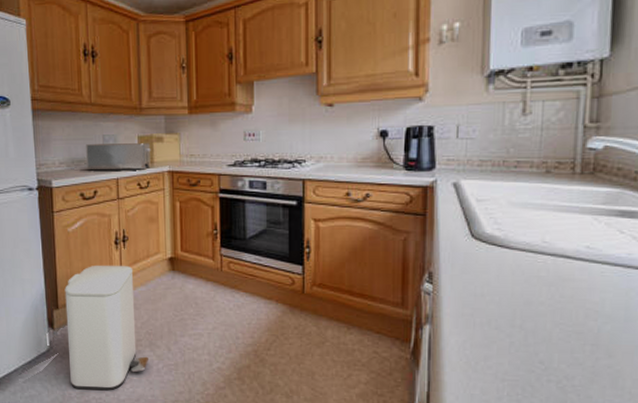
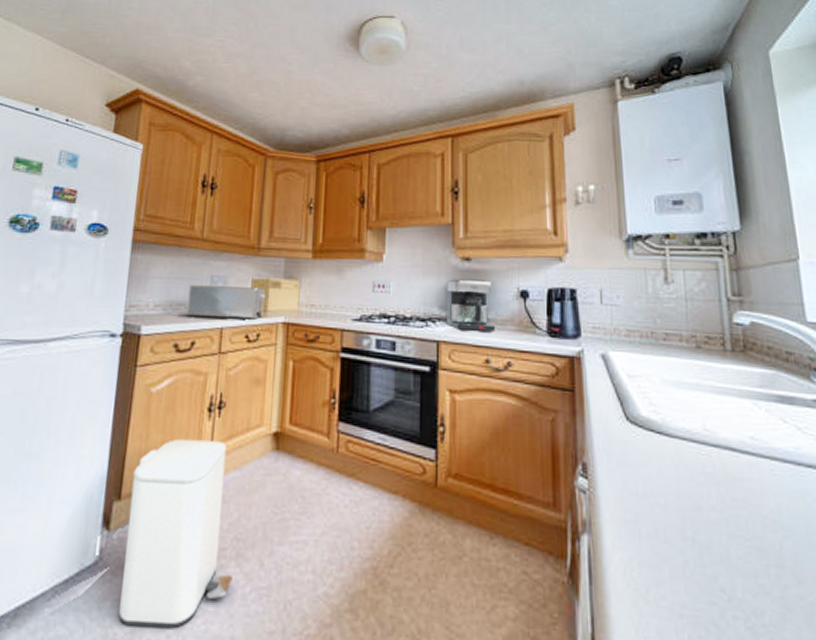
coffee maker: none [311,124,356,170] -> present [447,280,496,333]

